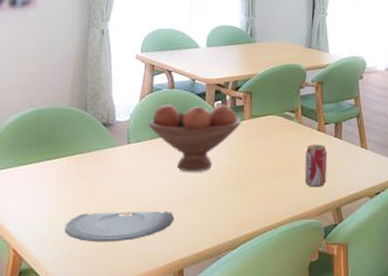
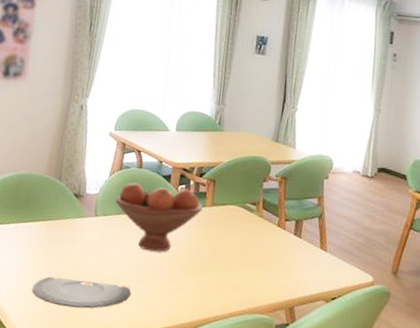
beverage can: present [304,145,328,187] -> none [260,239,286,283]

